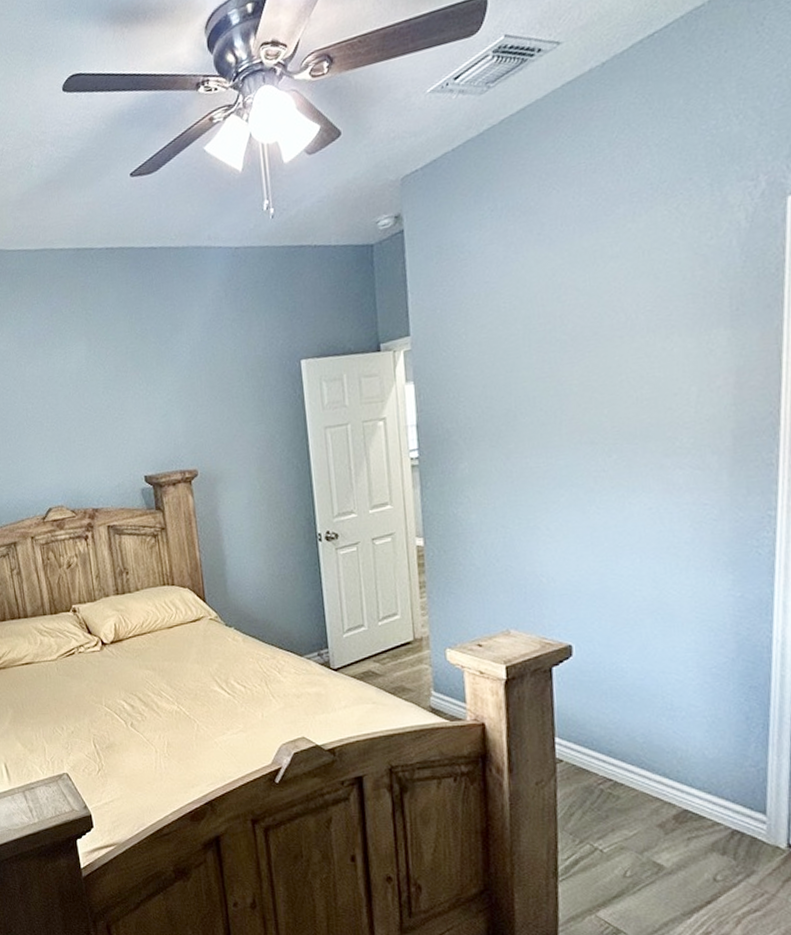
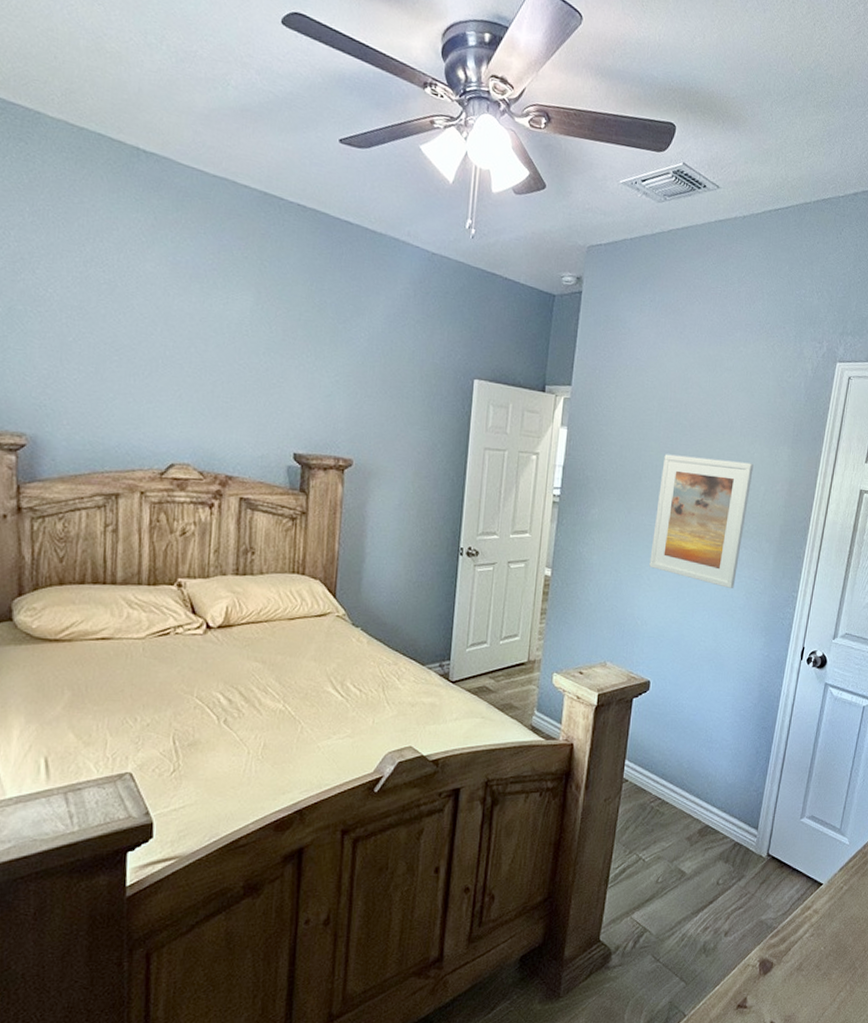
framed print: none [542,361,676,523] -> present [649,454,754,589]

